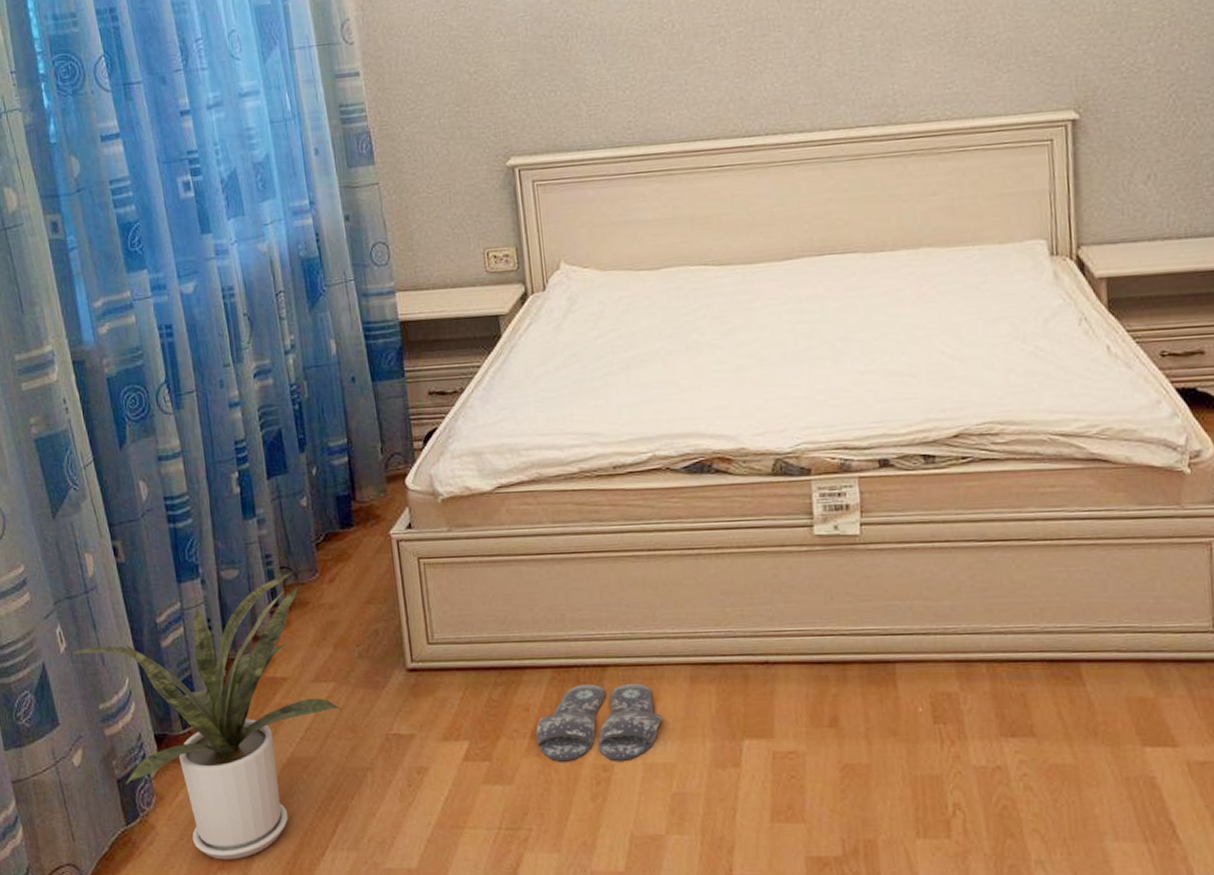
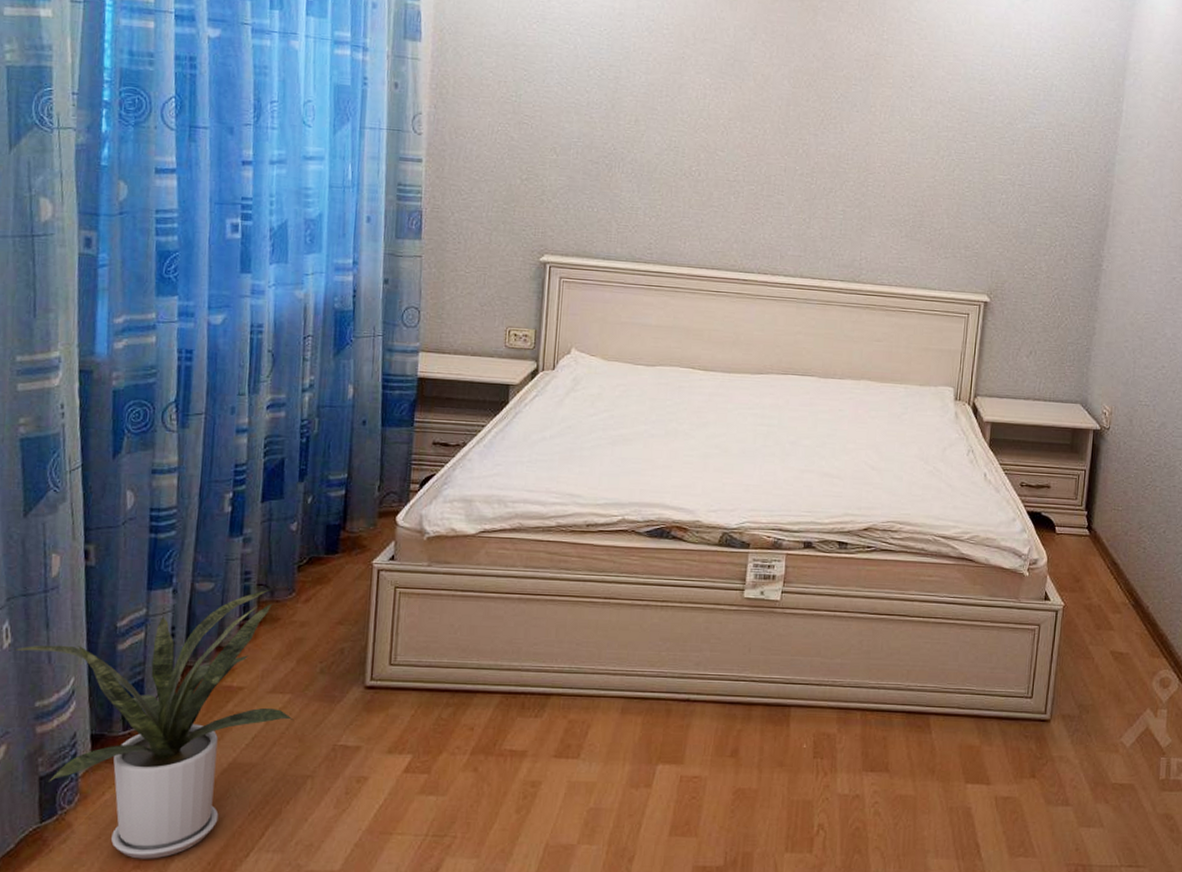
slippers: present [536,683,663,762] -> none [475,709,592,778]

